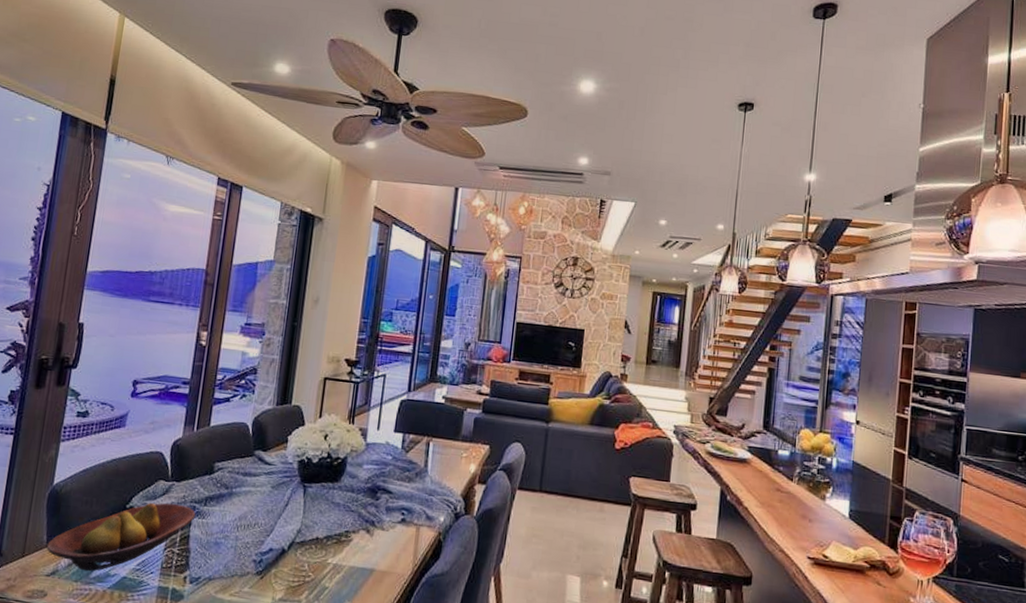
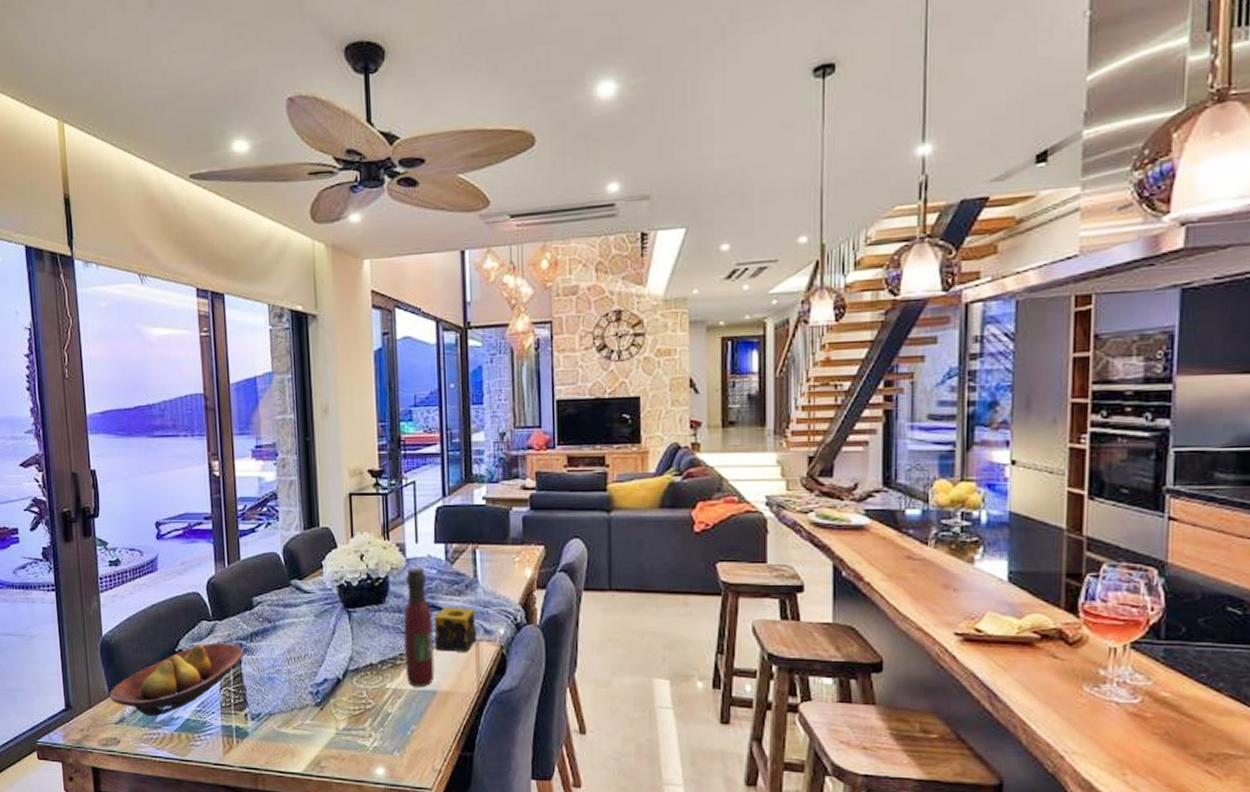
wine bottle: none [348,451,382,565] -> present [403,567,435,687]
candle: none [379,491,421,535] -> present [434,607,477,652]

